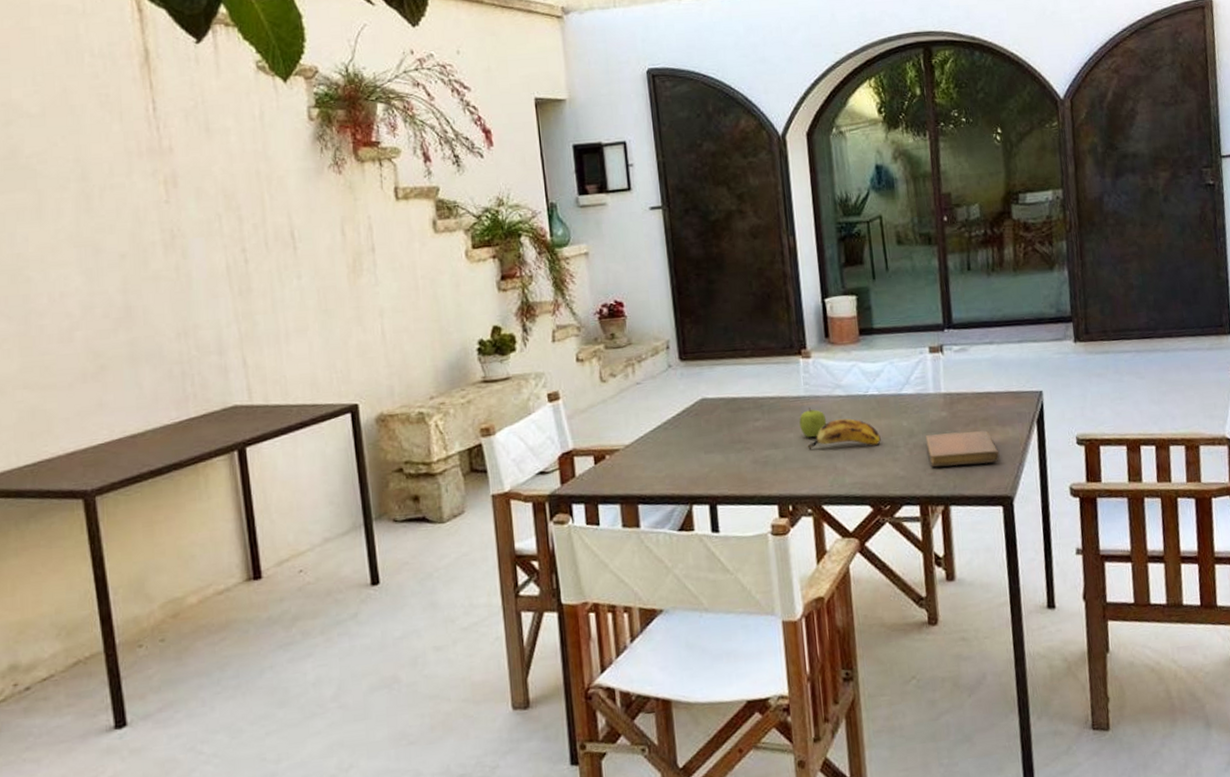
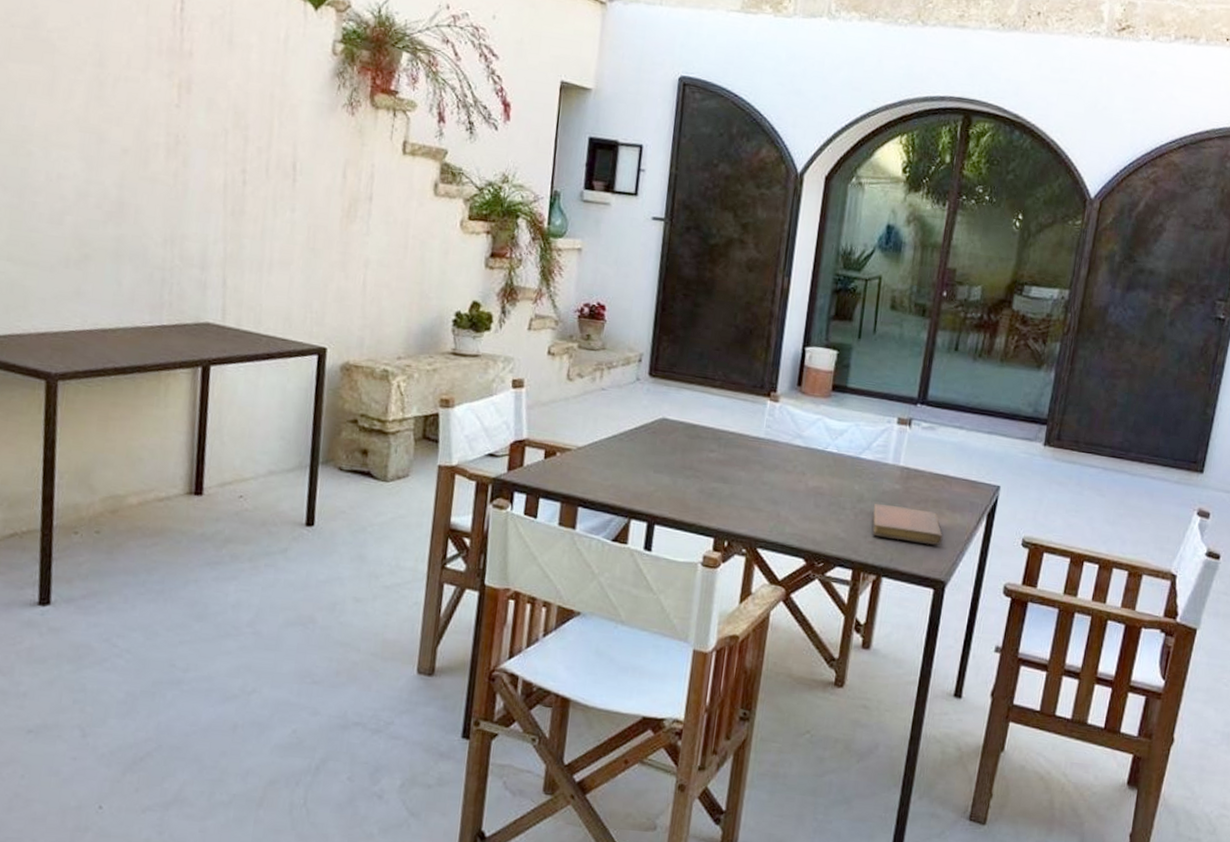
fruit: present [799,408,827,438] -> none [752,451,781,481]
banana: present [807,418,882,450] -> none [755,468,831,502]

